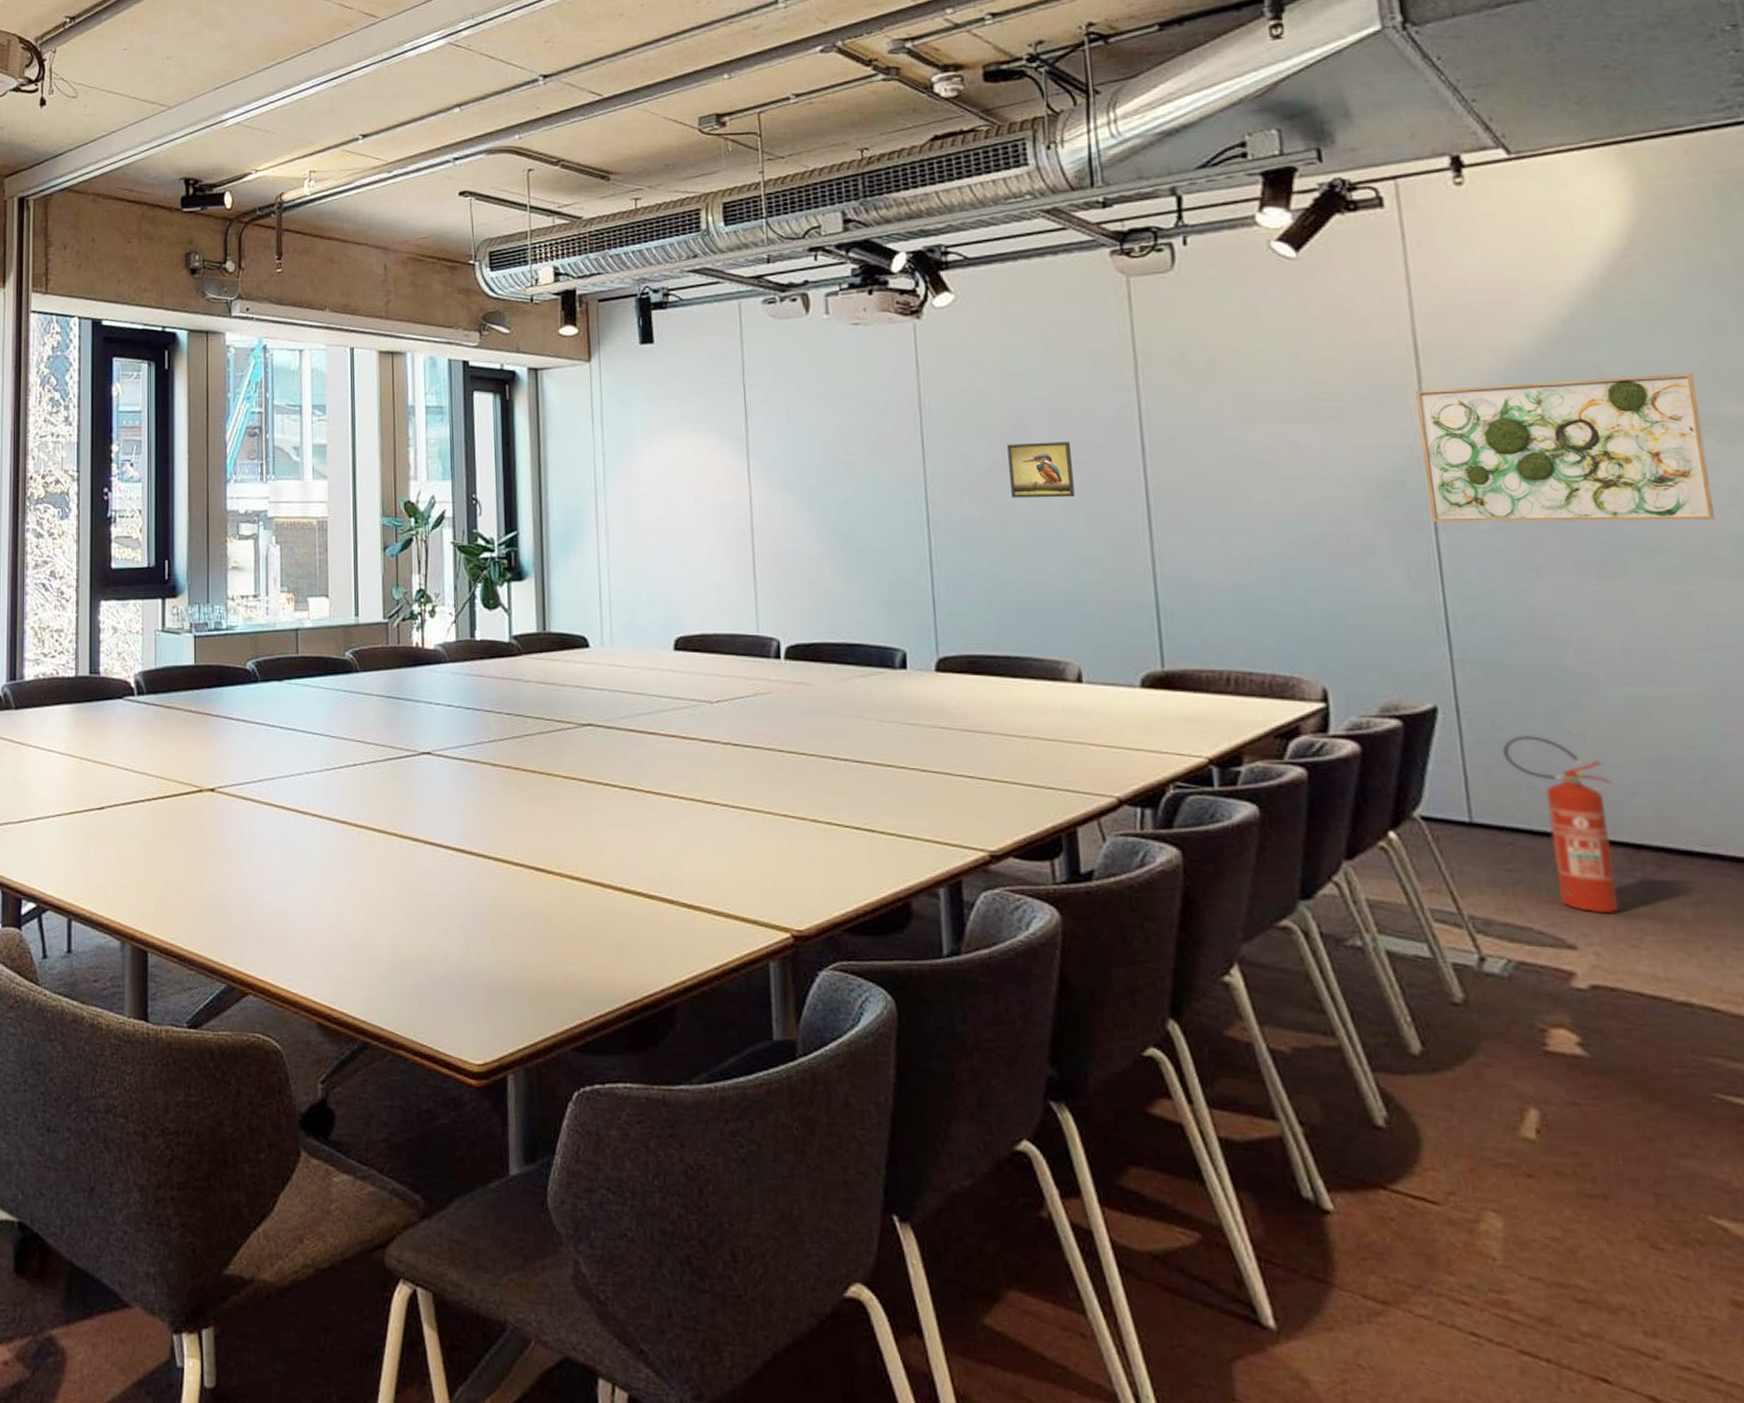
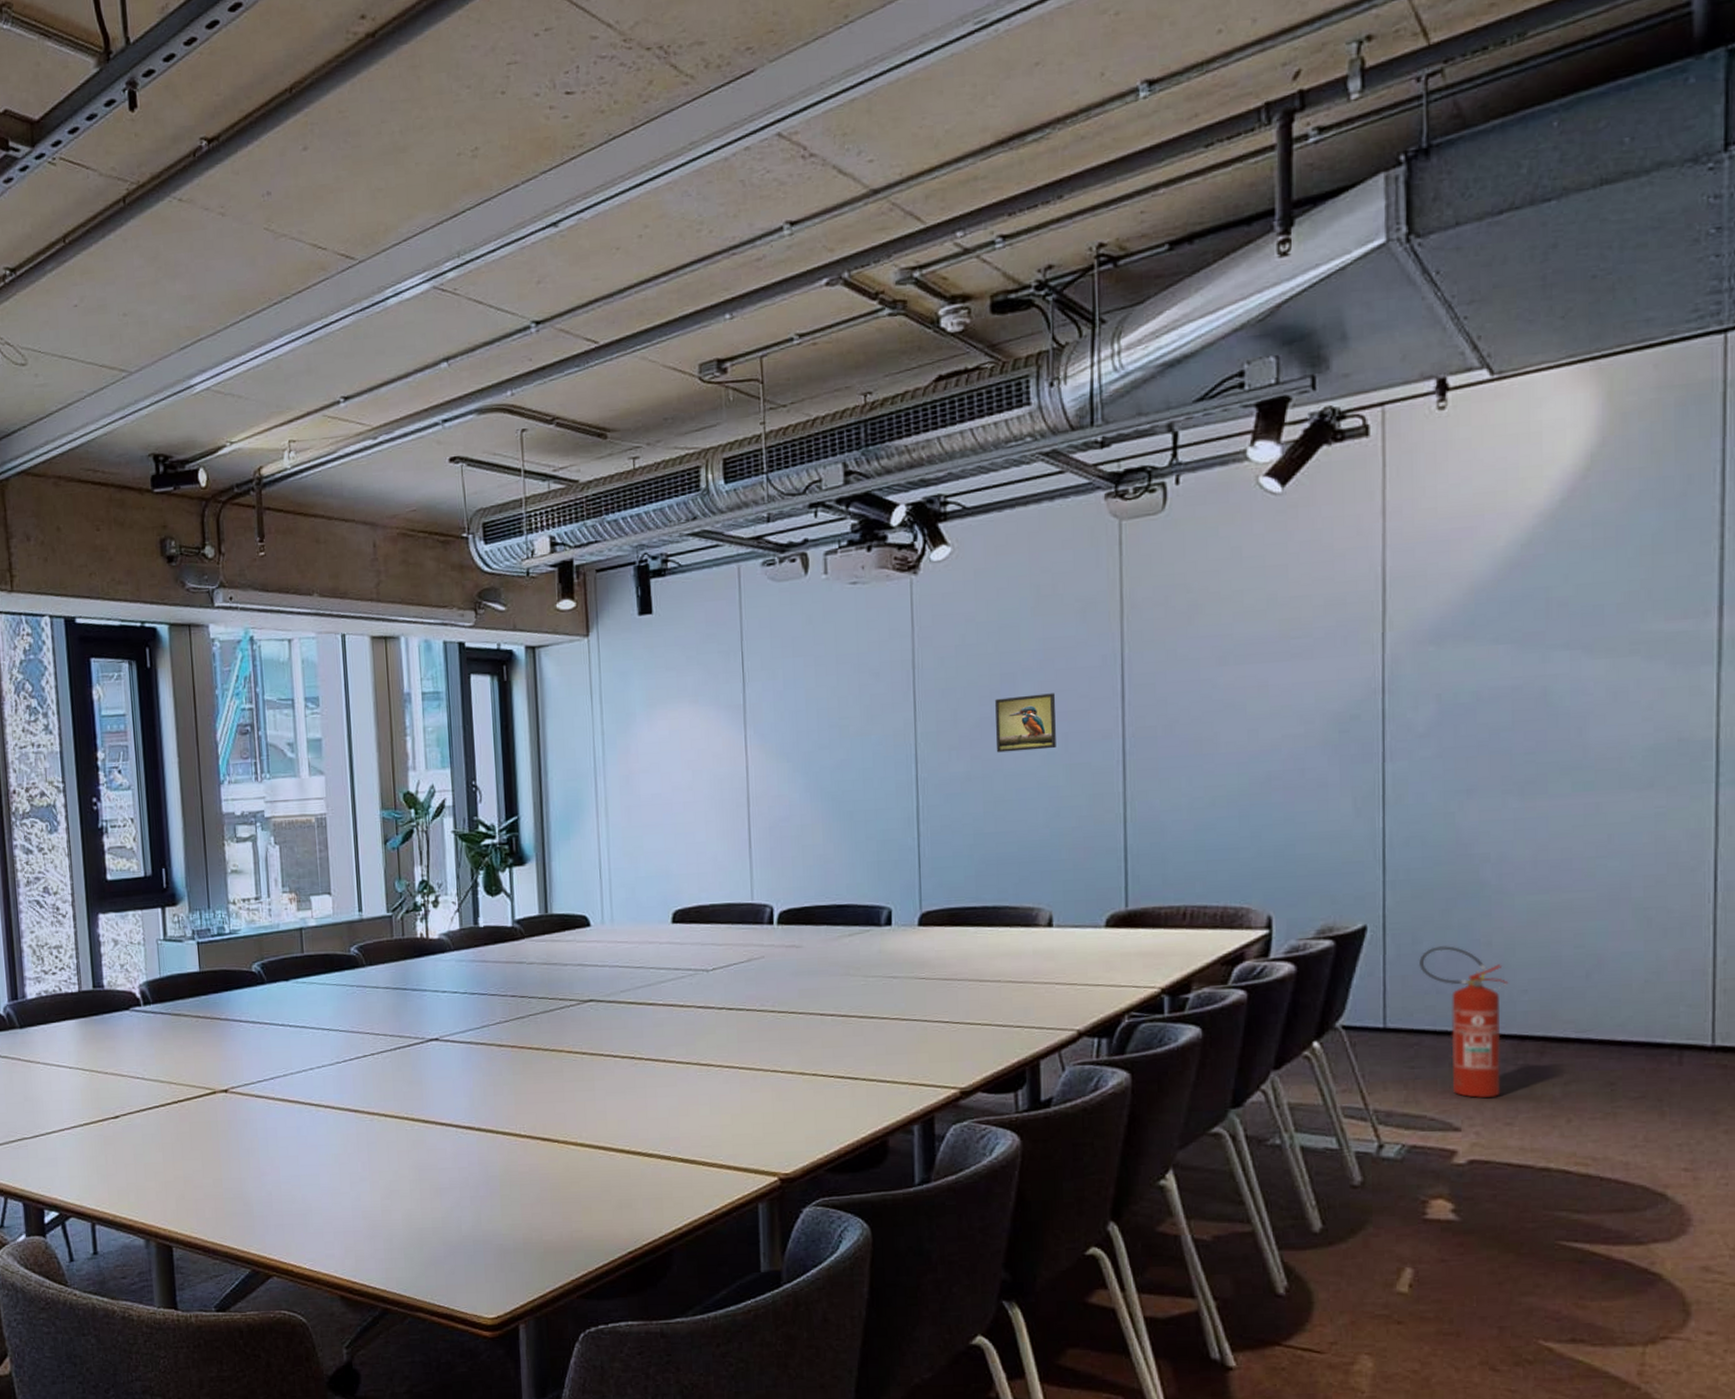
wall art: present [1415,372,1715,522] -> none [1378,592,1631,752]

